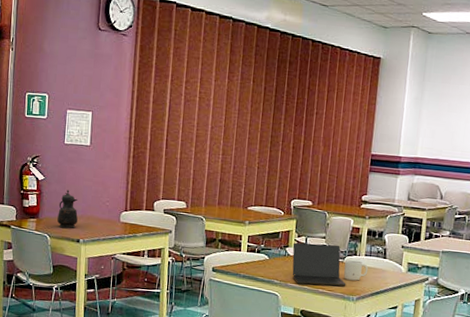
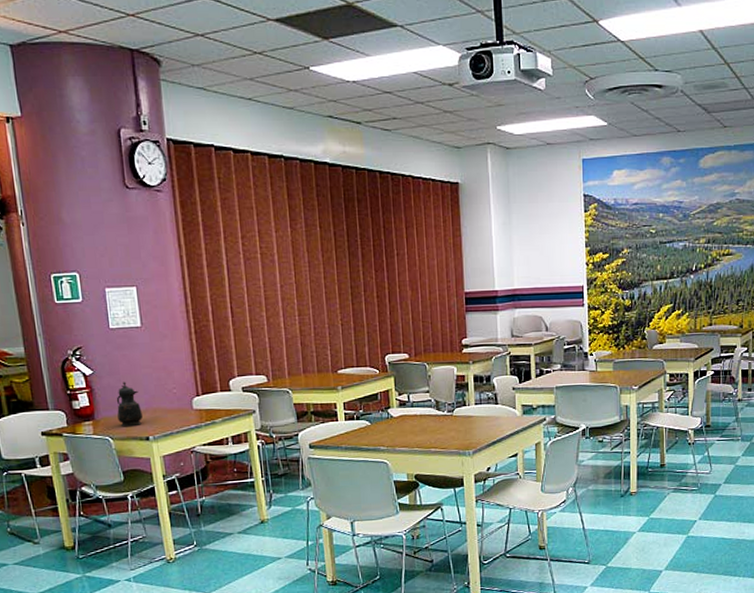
laptop: present [292,243,346,287] -> none [394,397,460,448]
mug: present [343,259,369,281] -> none [454,411,481,434]

